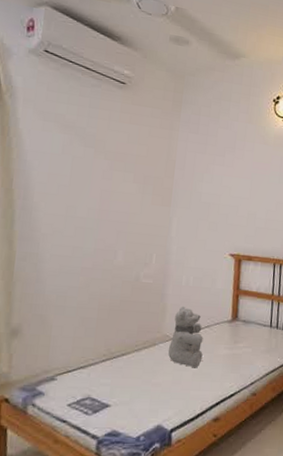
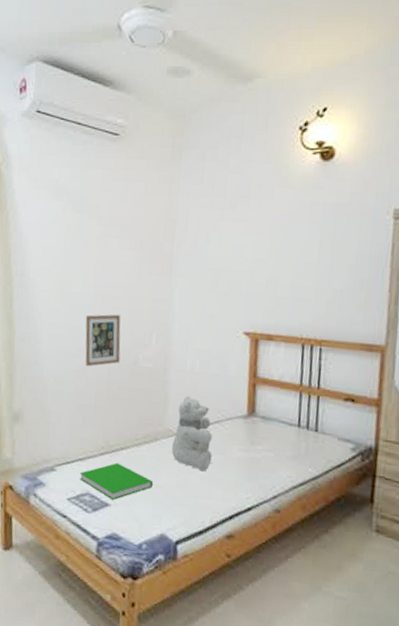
book: none [80,367,152,400] -> present [79,462,154,500]
picture frame: none [89,237,124,284] -> present [85,314,121,367]

